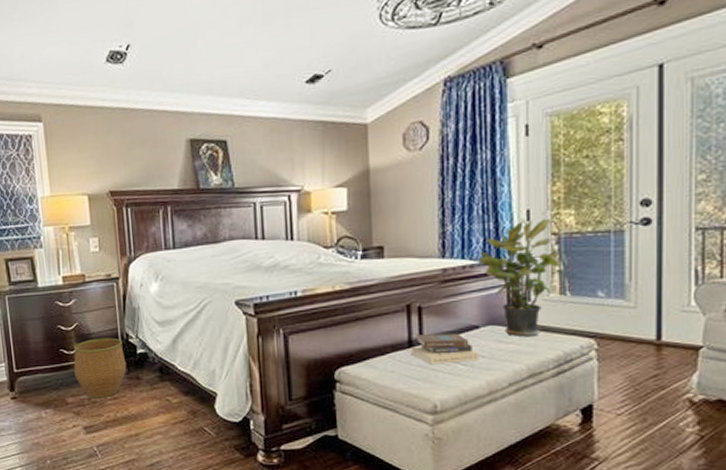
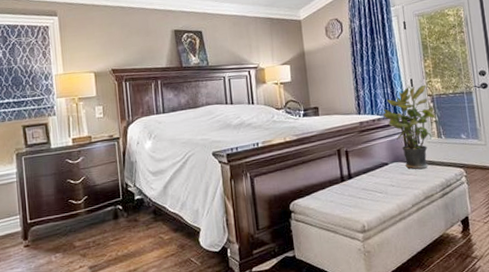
basket: present [73,338,127,398] -> none [80,187,126,241]
books: present [411,333,479,365] -> none [343,169,390,195]

